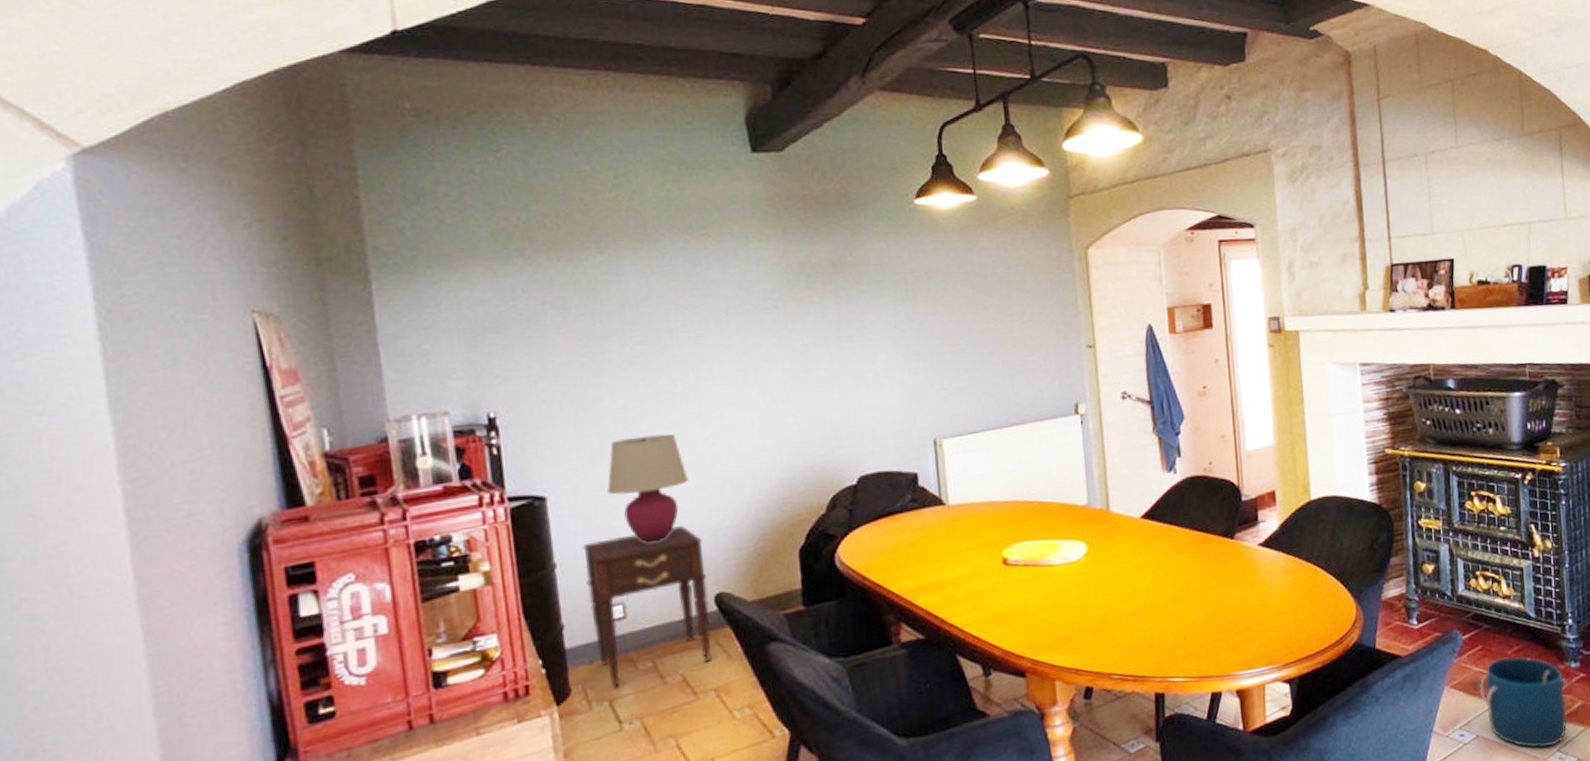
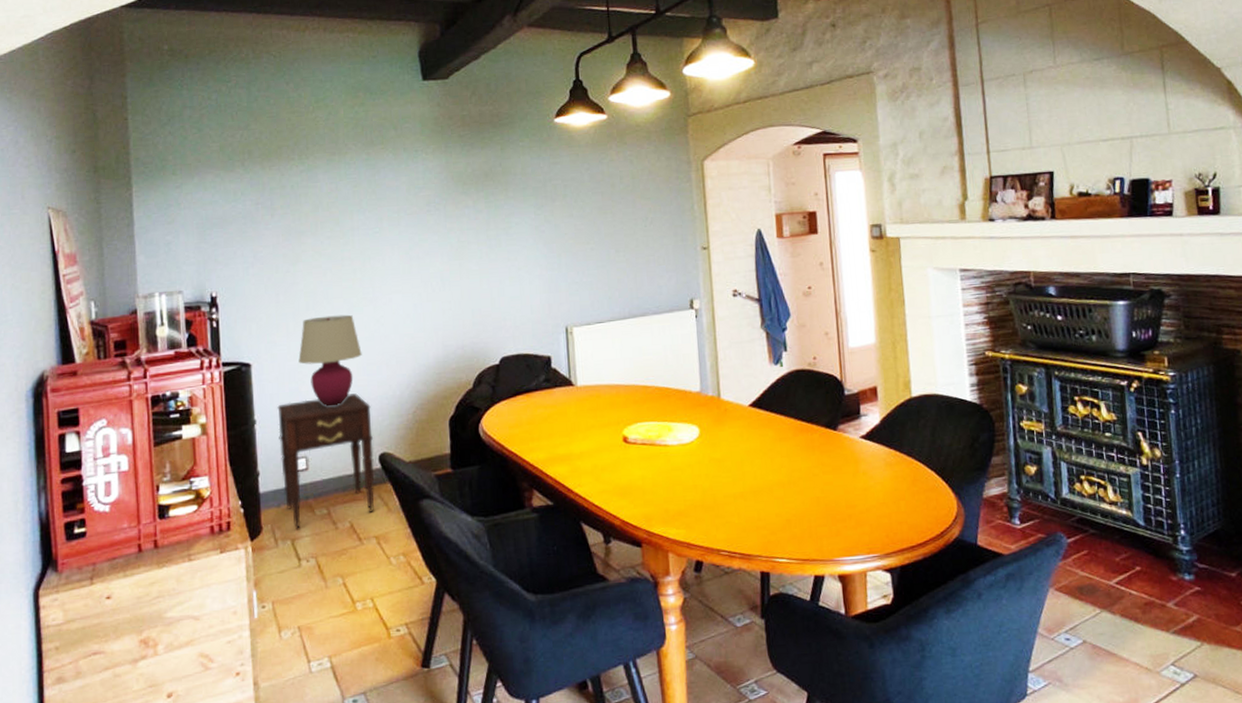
bucket: present [1479,656,1567,749] -> none [1086,564,1181,660]

